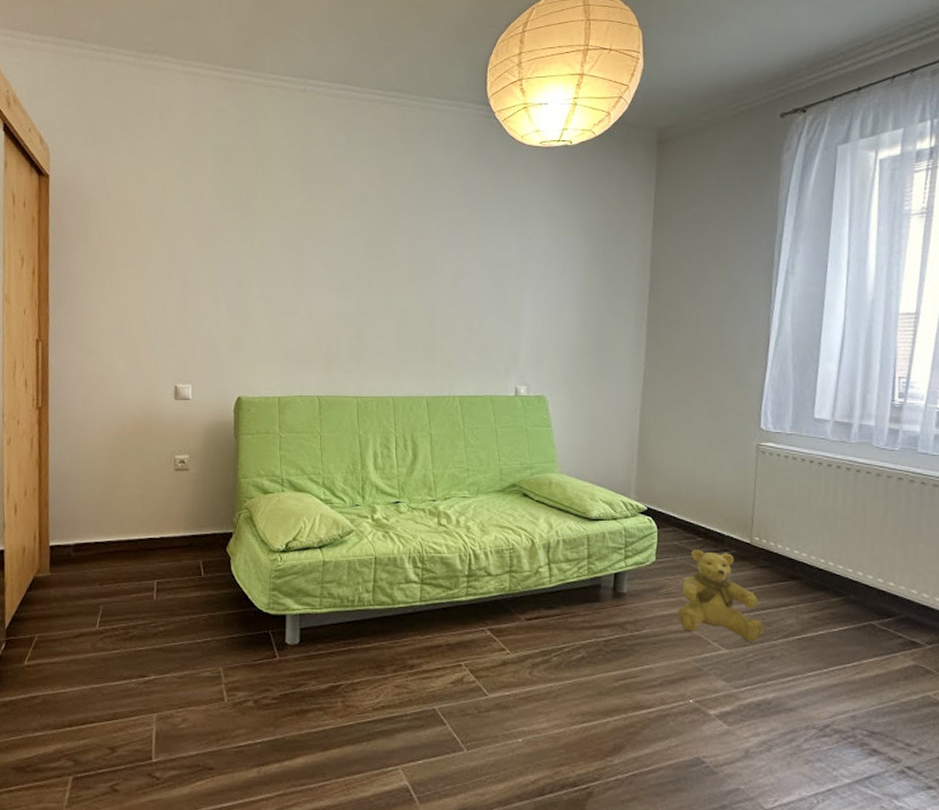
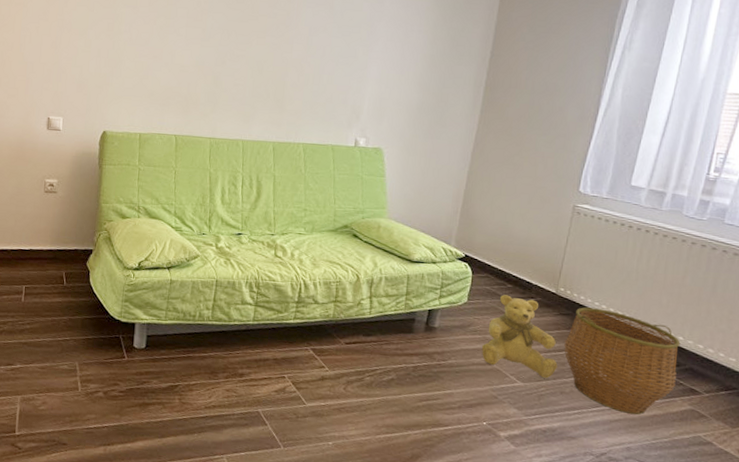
basket: none [767,557,894,676] -> present [564,307,681,415]

